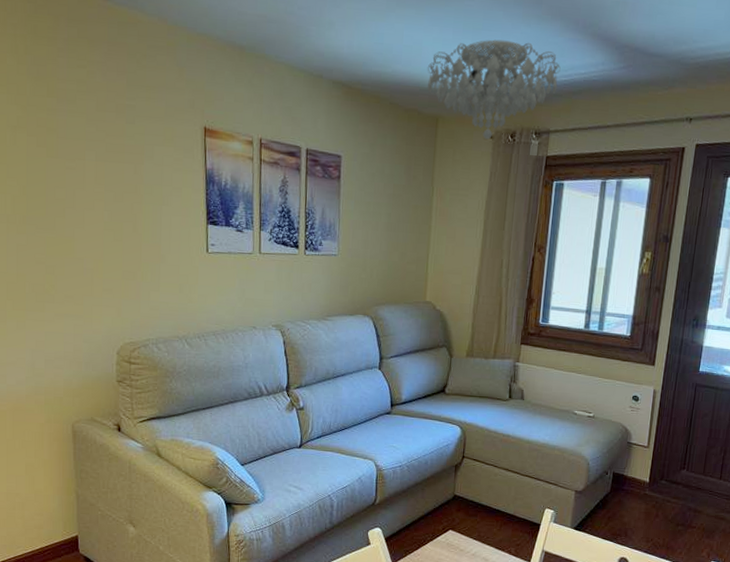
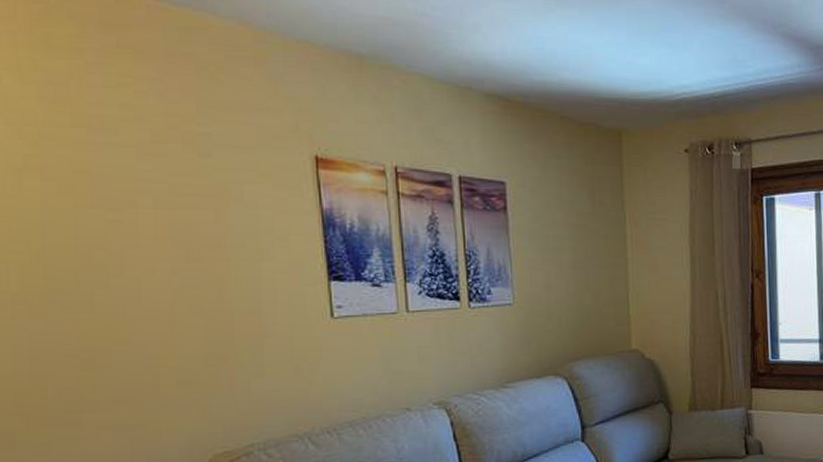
ceiling light: present [427,39,561,140] -> none [601,42,754,154]

